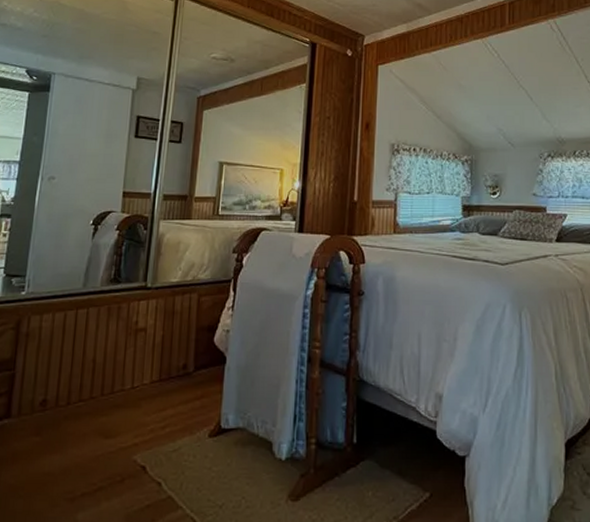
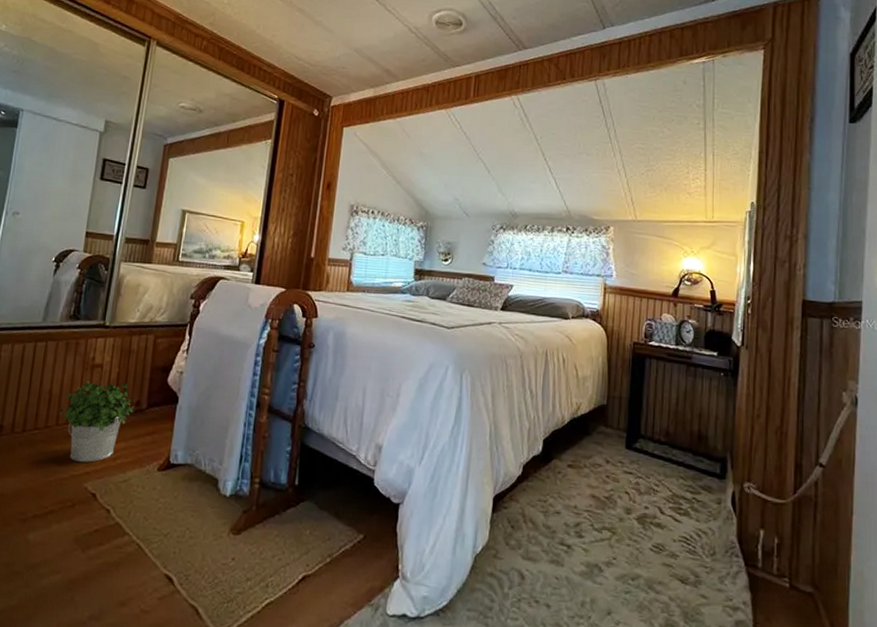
potted plant: none [103,345,181,433] -> present [58,381,134,463]

